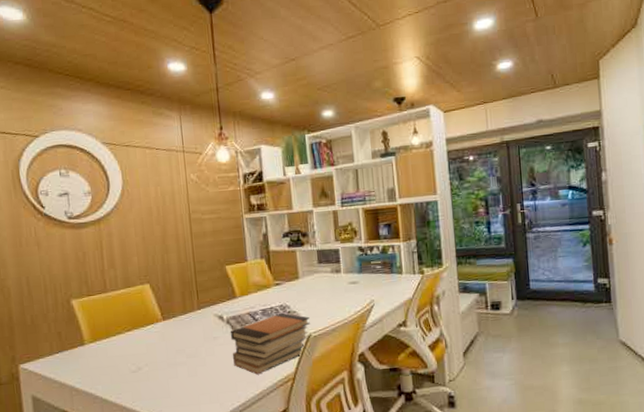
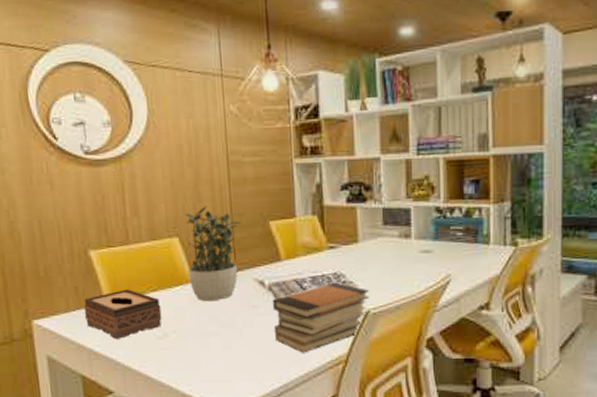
tissue box: none [66,331,136,376] -> present [84,289,162,339]
potted plant: none [155,256,202,336] -> present [185,206,241,300]

